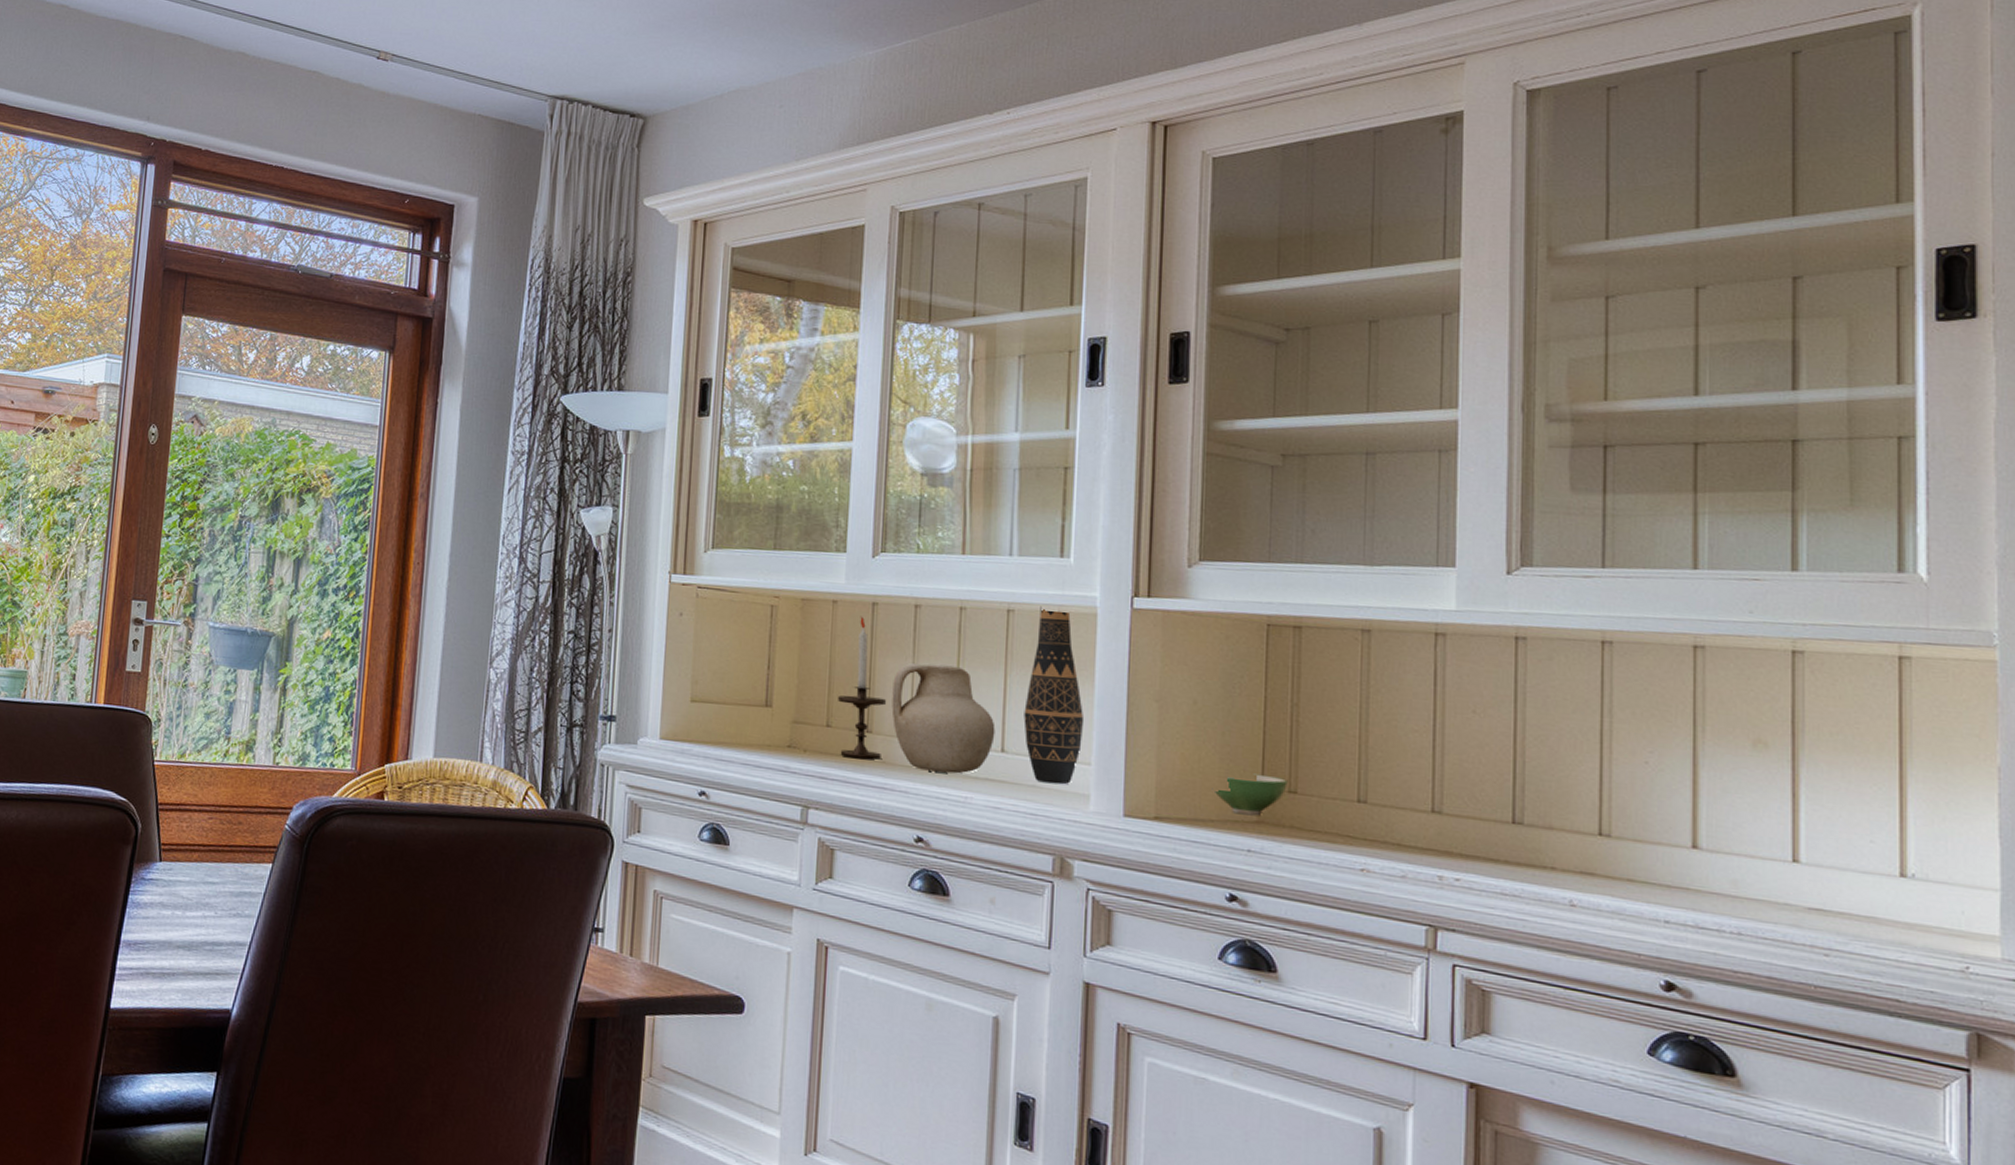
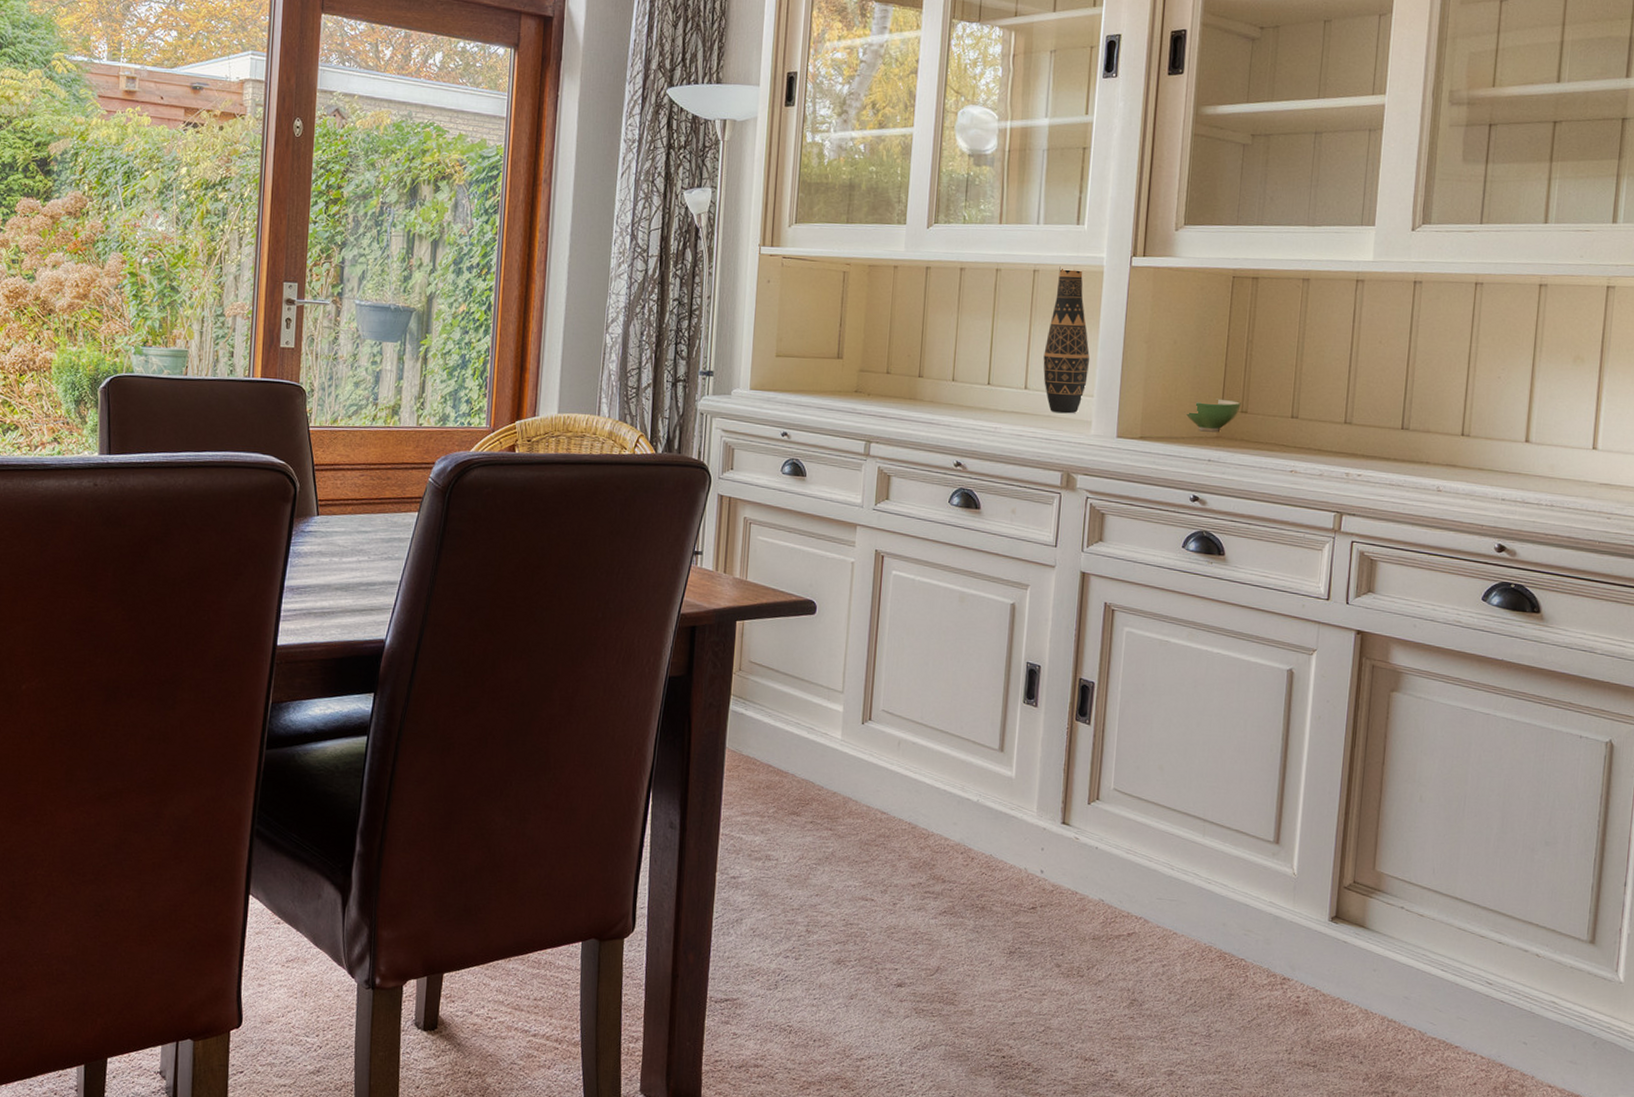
candlestick: present [838,616,887,760] -> none [896,278,936,400]
ceramic pitcher: present [891,662,996,774] -> none [939,317,1021,409]

